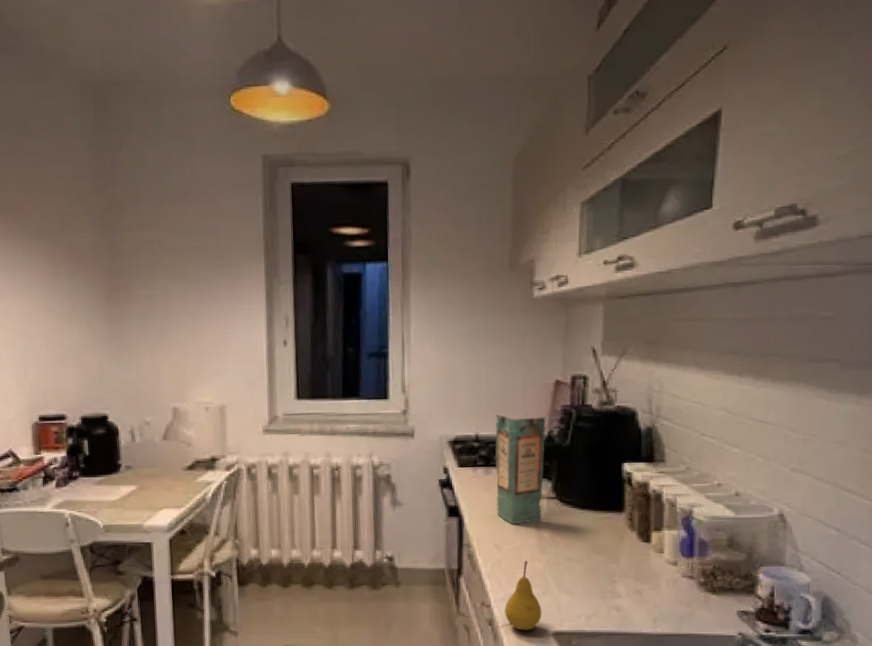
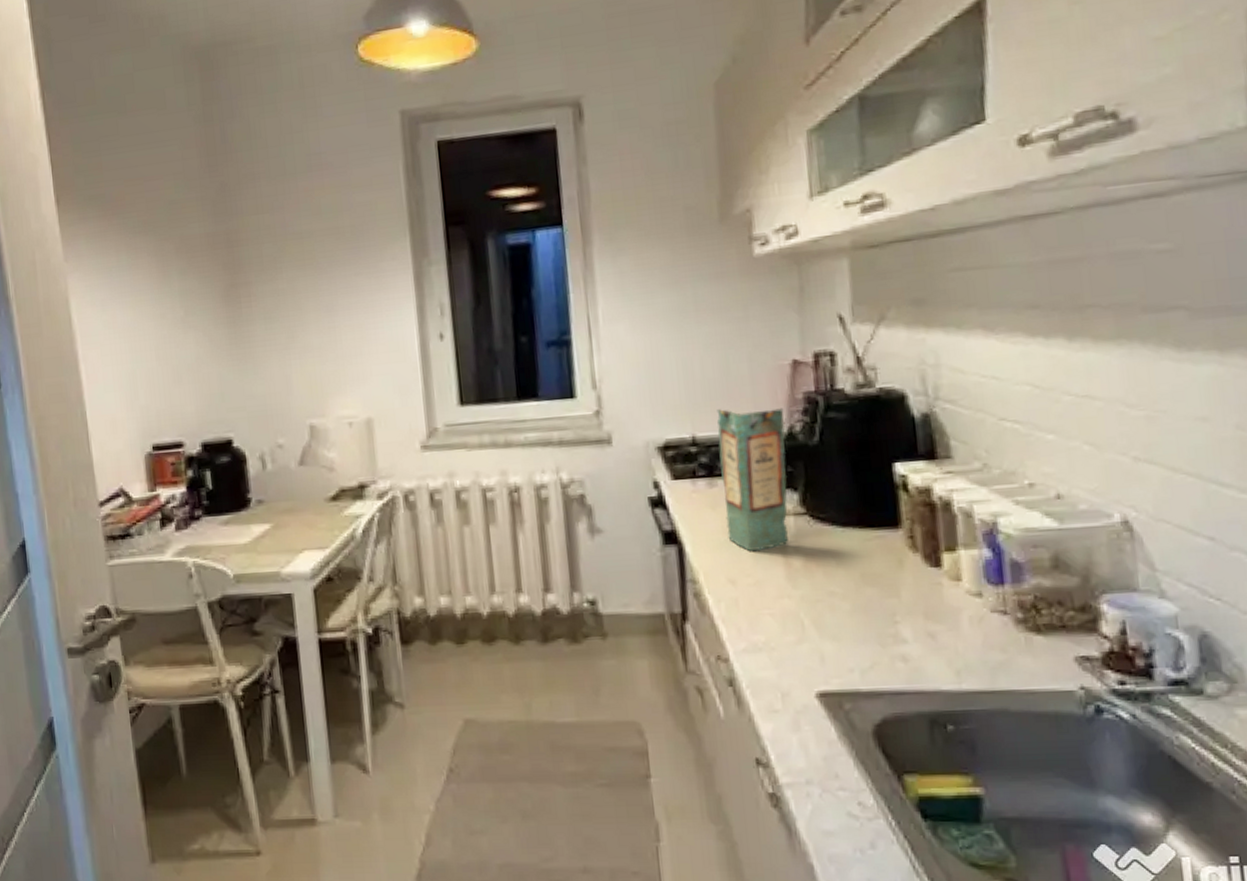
fruit: present [505,560,542,631] -> none [748,598,800,692]

